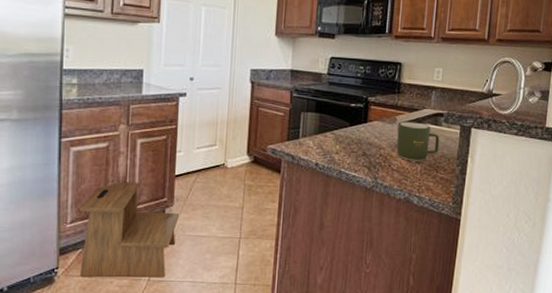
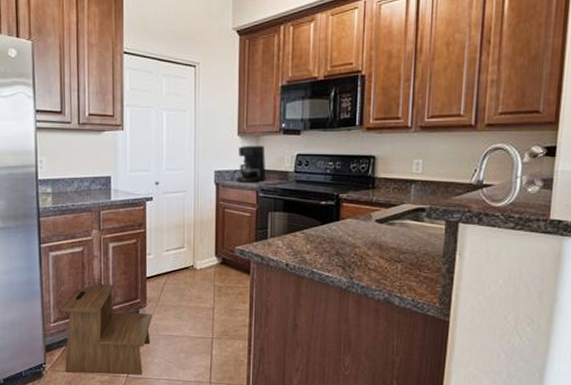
coffee maker: none [271,45,301,83] -> present [236,145,266,183]
mug: present [396,121,440,162] -> none [373,218,422,260]

